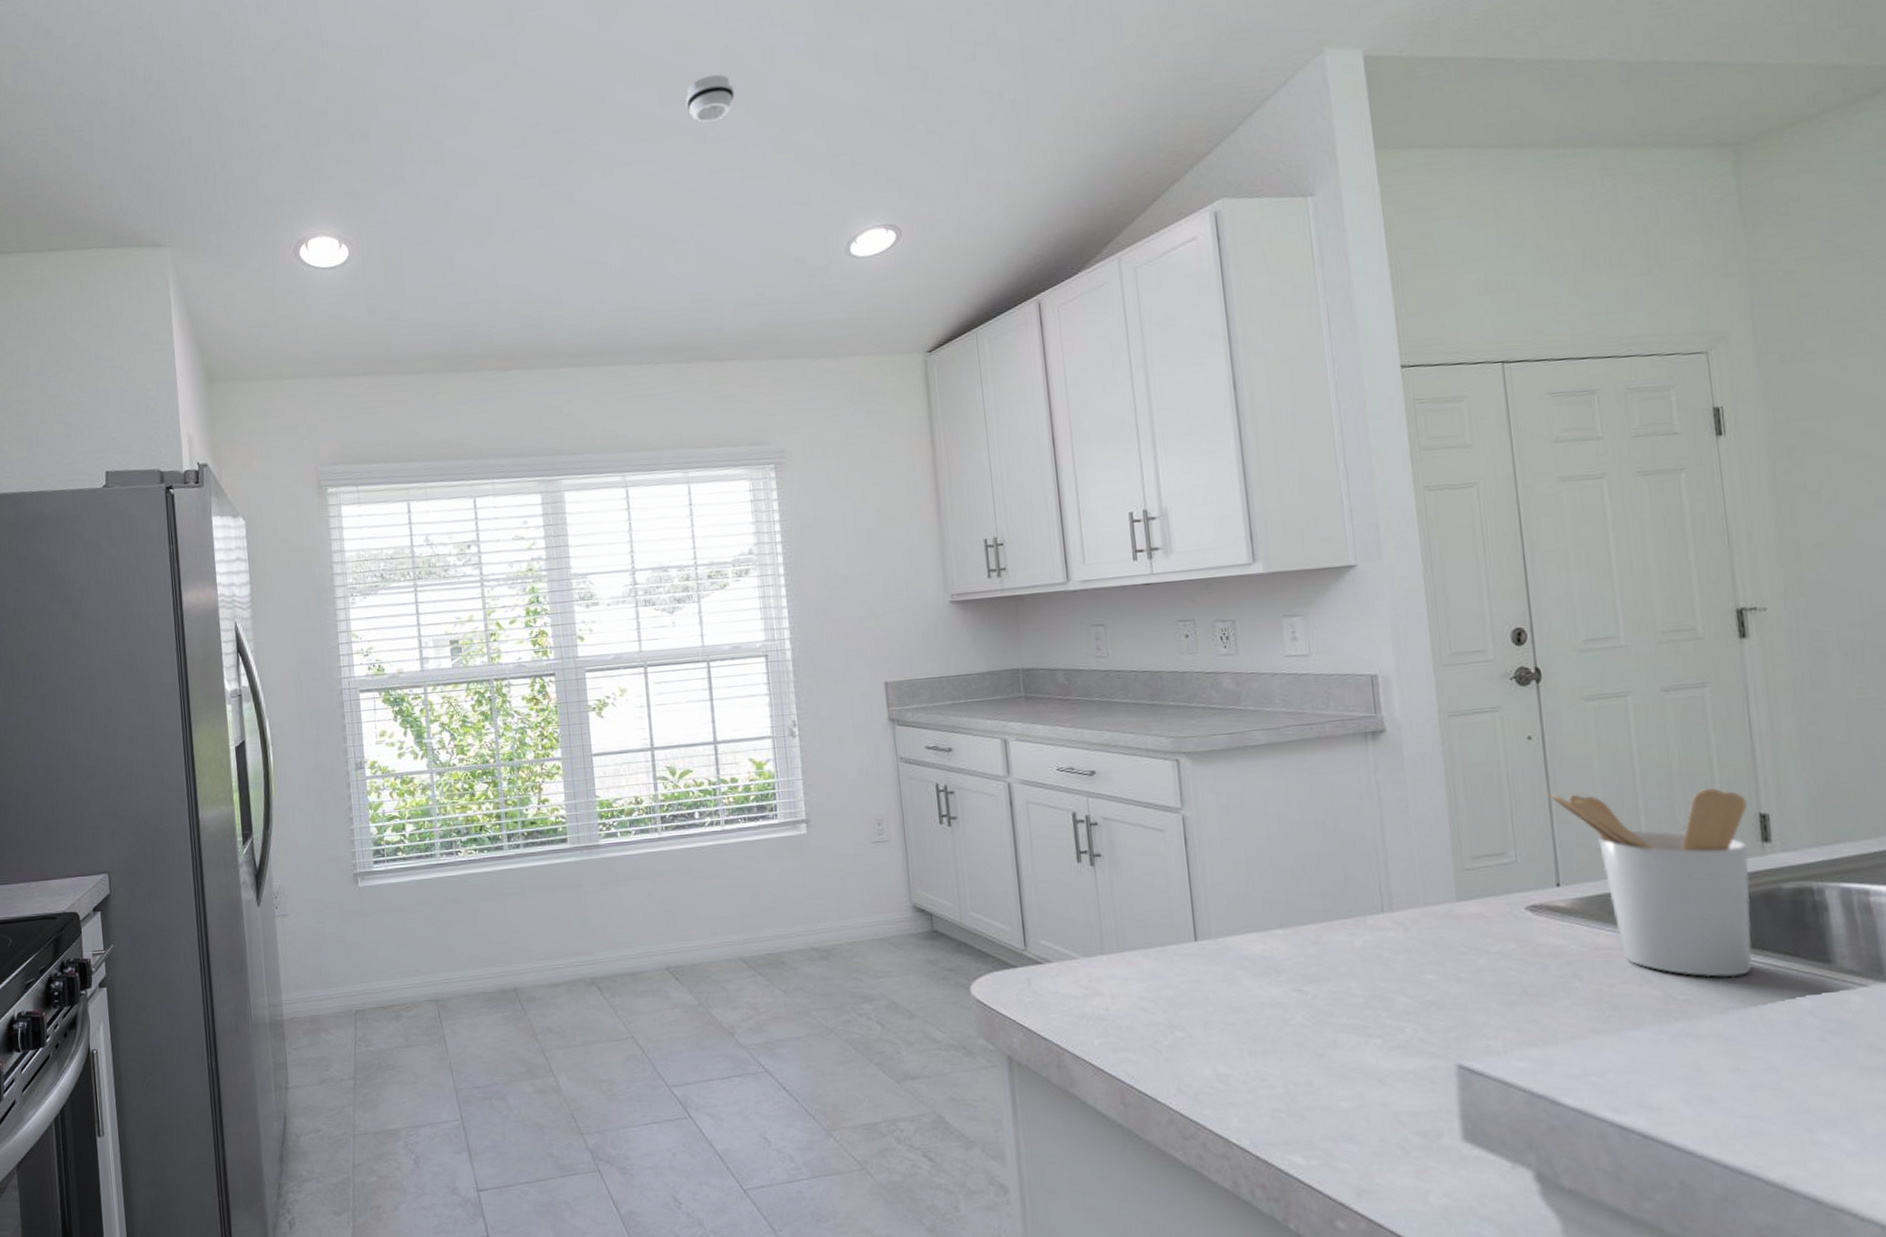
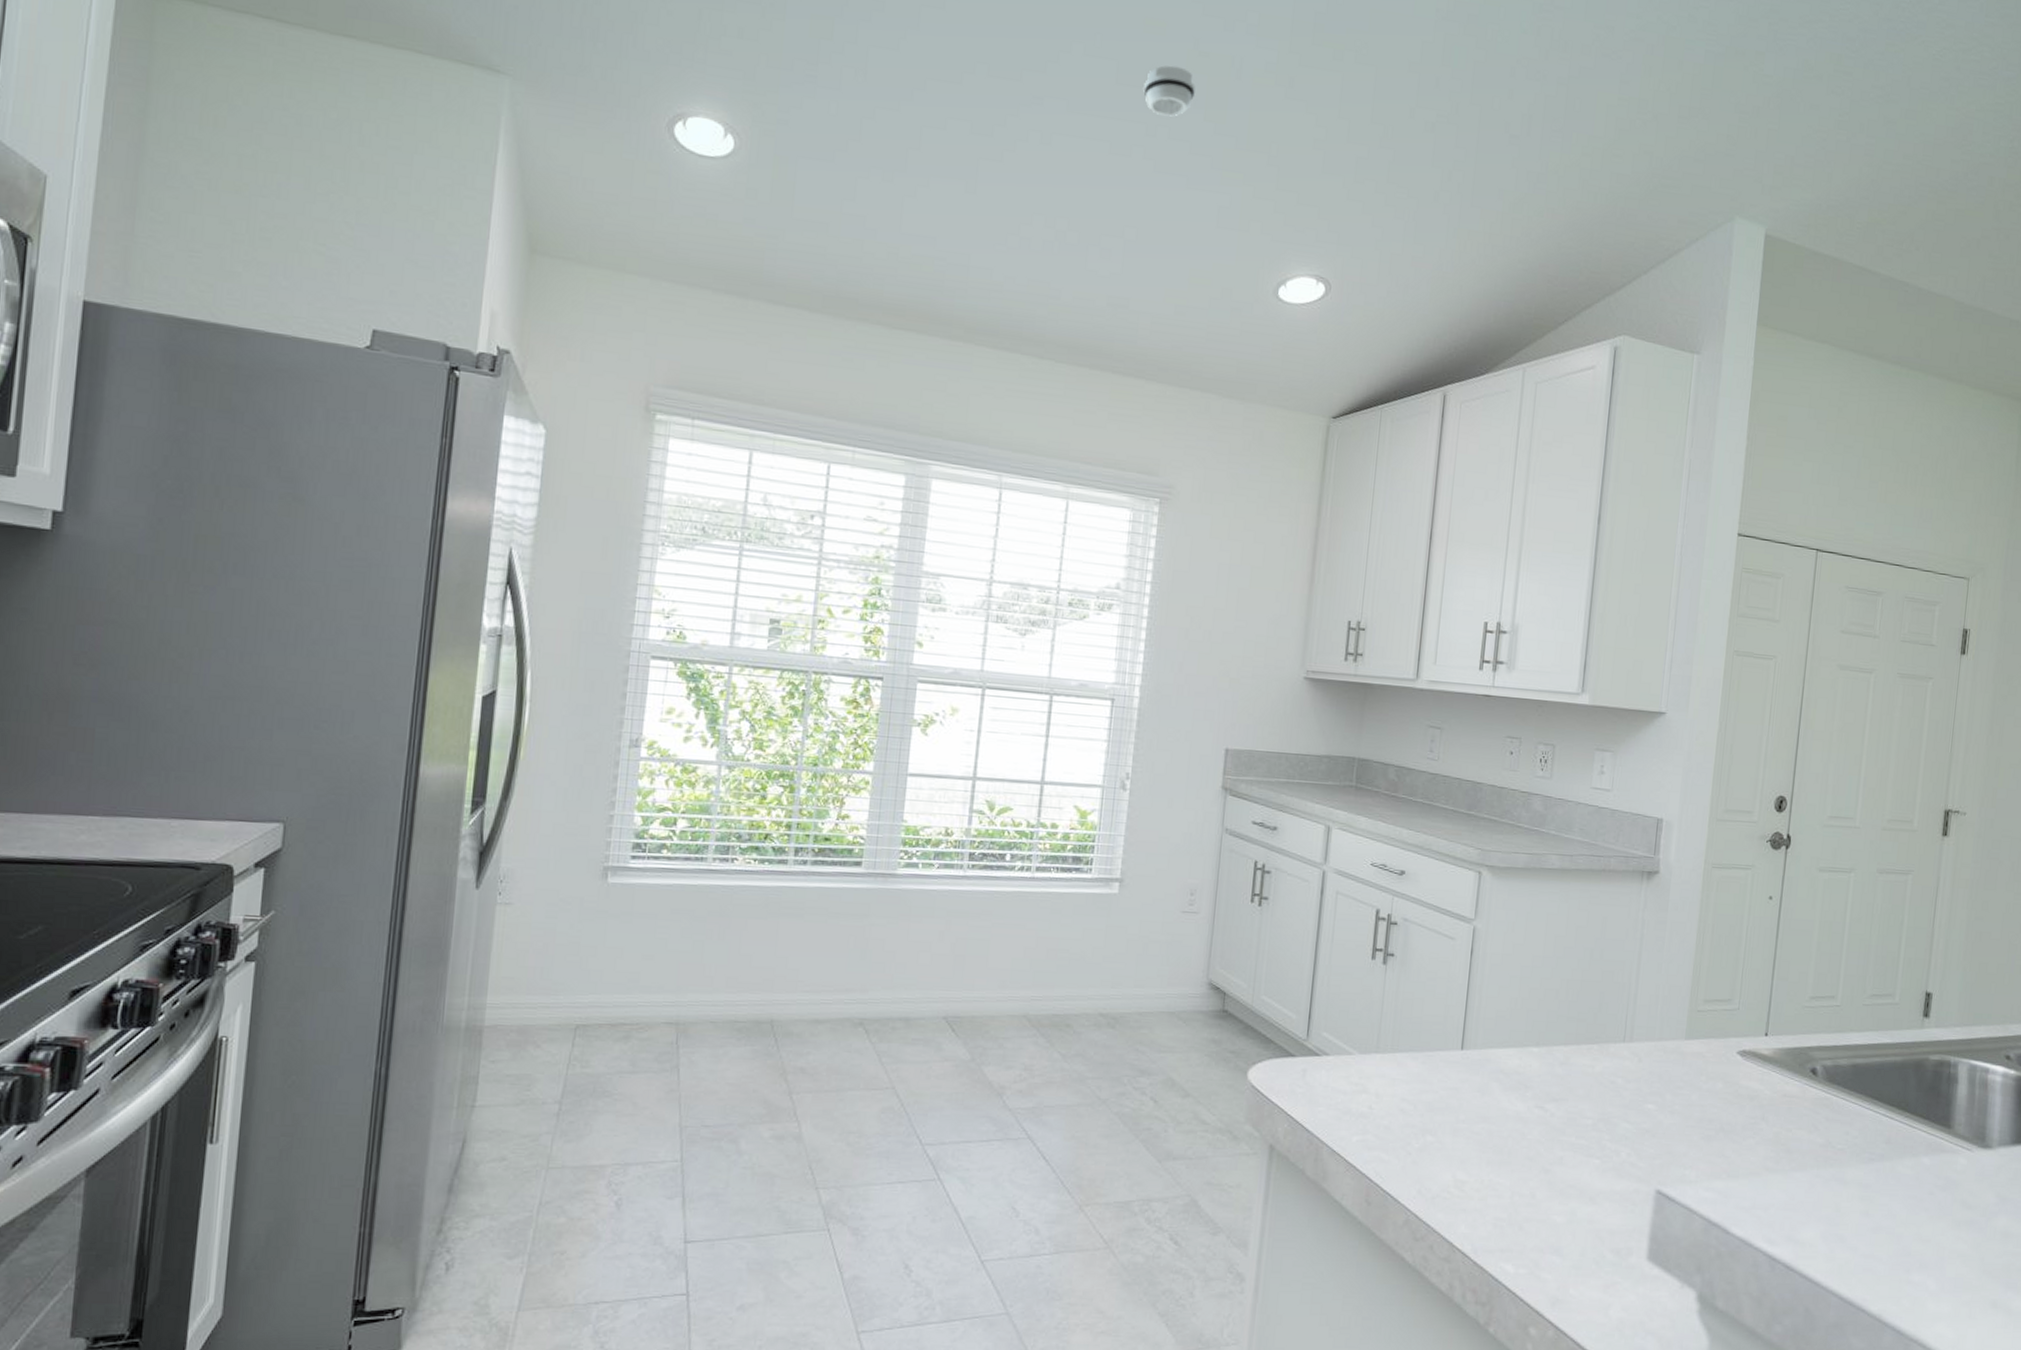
utensil holder: present [1544,788,1753,978] -> none [1772,949,1919,1133]

